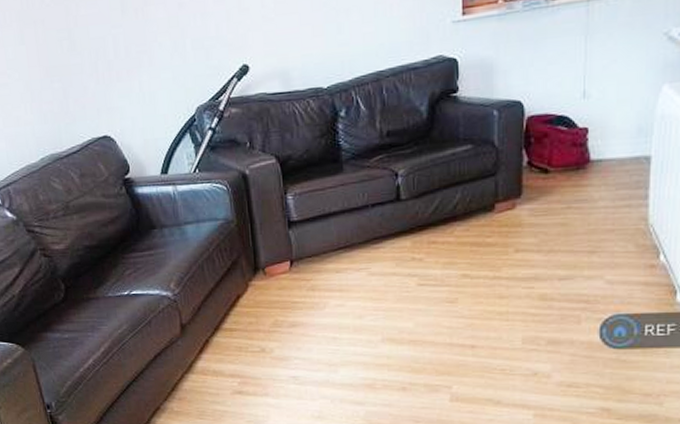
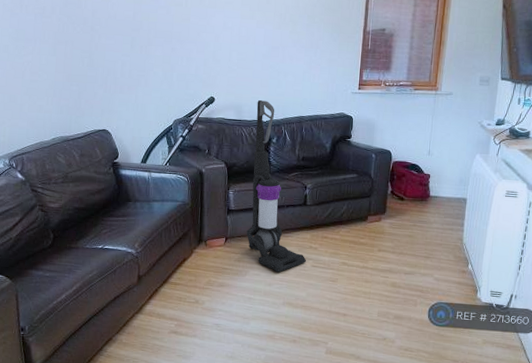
vacuum cleaner: none [310,56,408,299] -> present [246,99,306,273]

